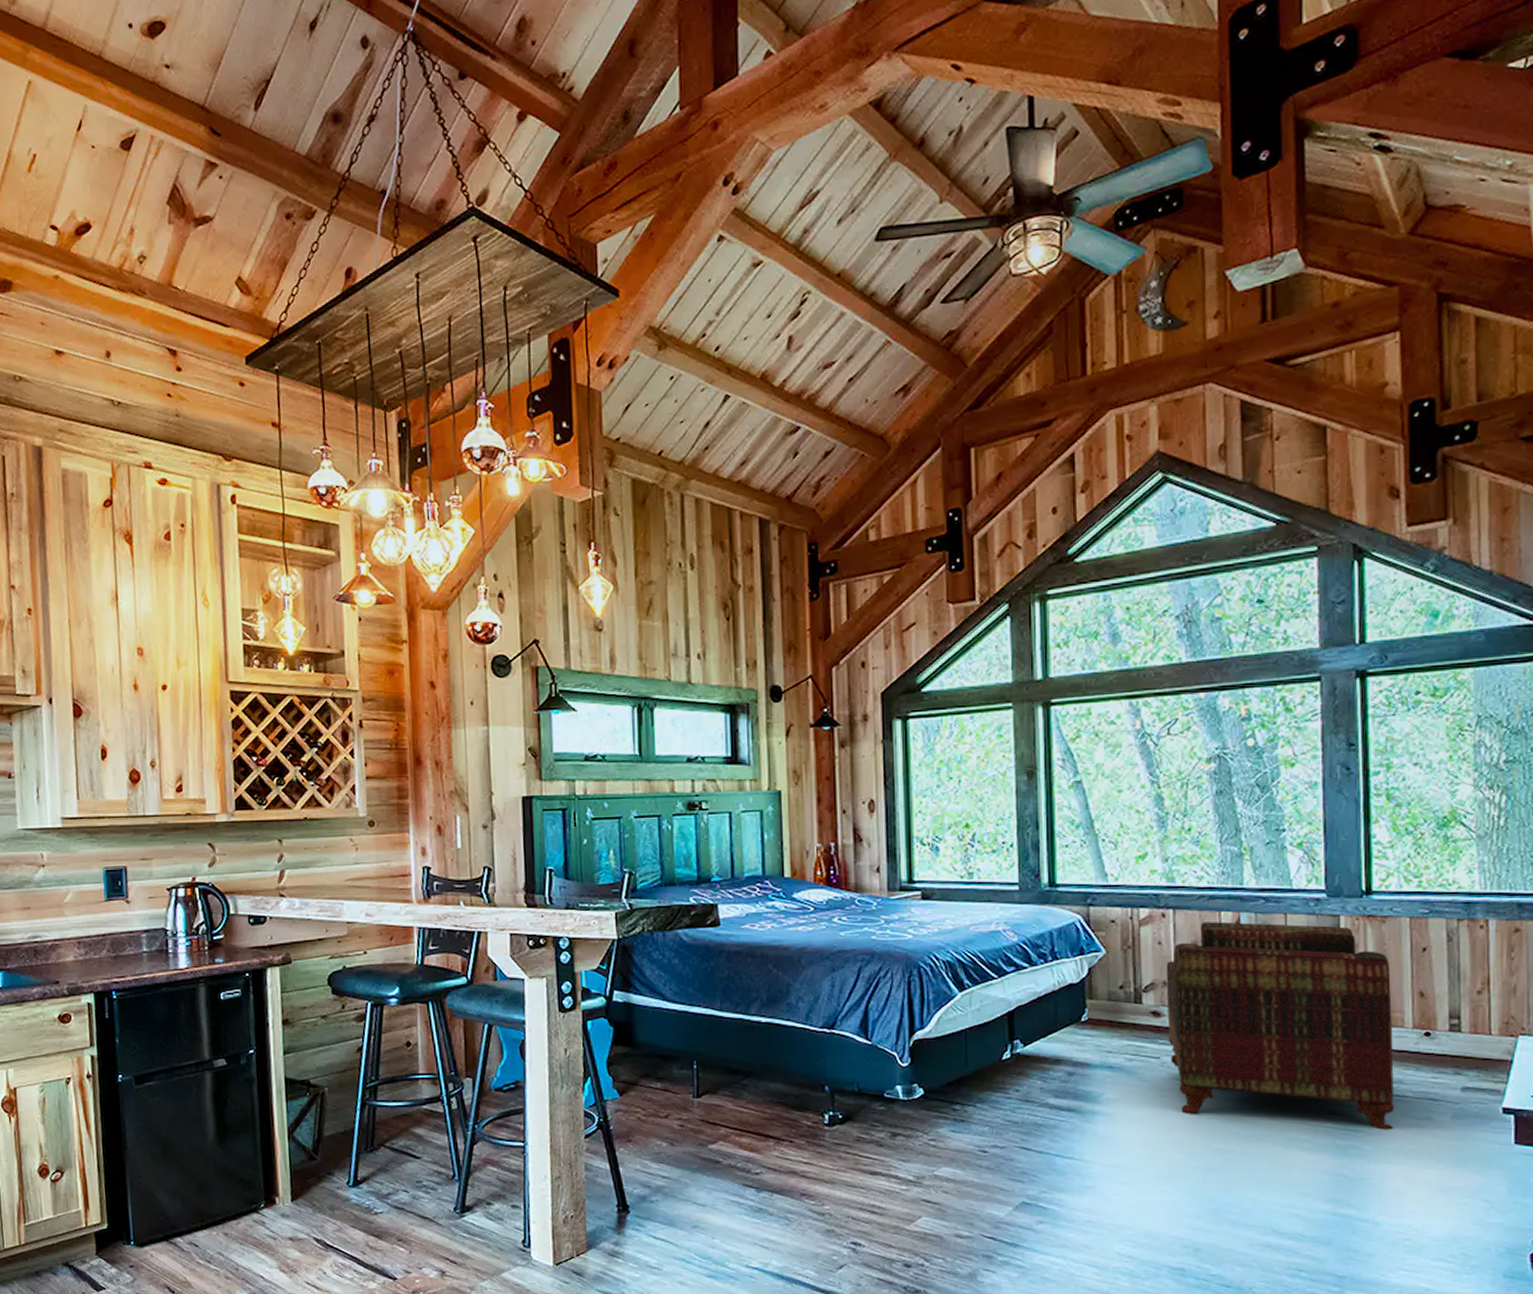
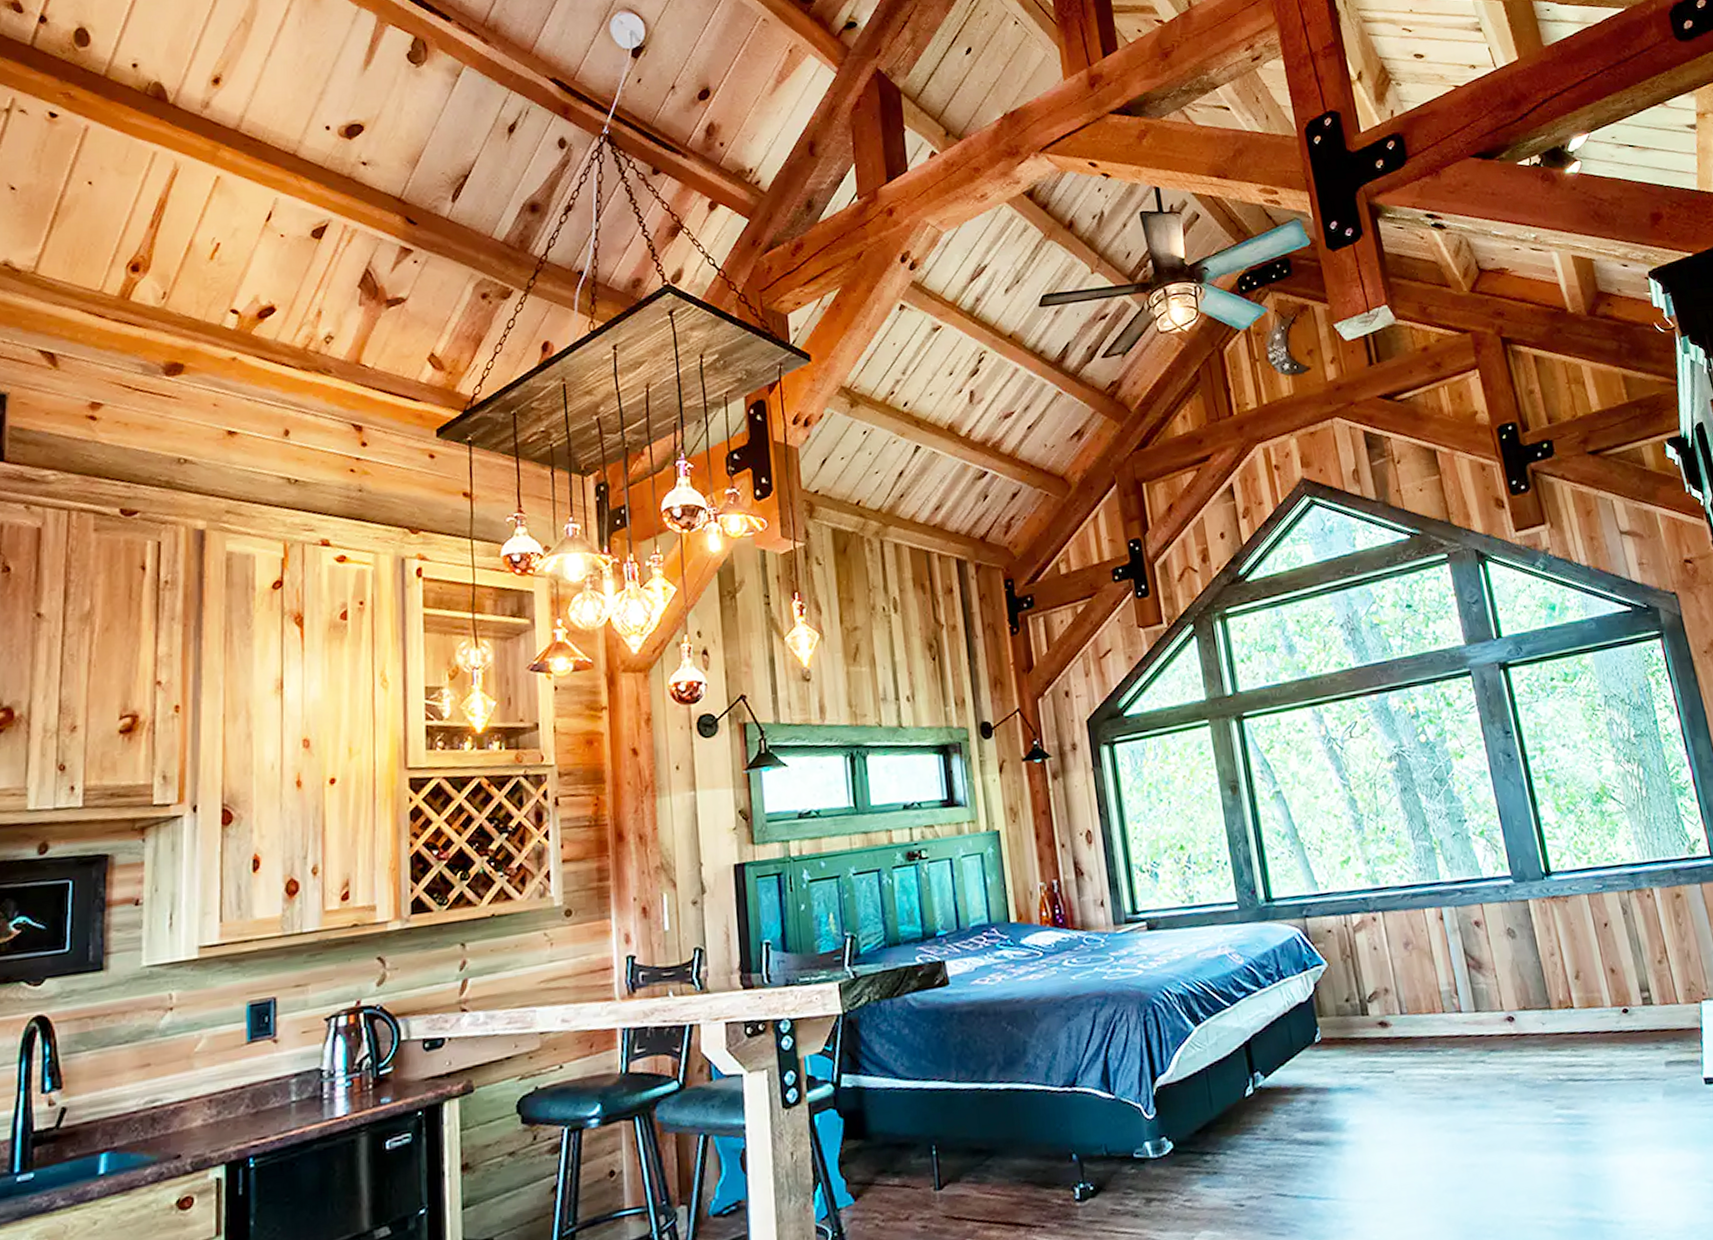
armchair: present [1166,921,1395,1130] -> none [1384,910,1616,1131]

